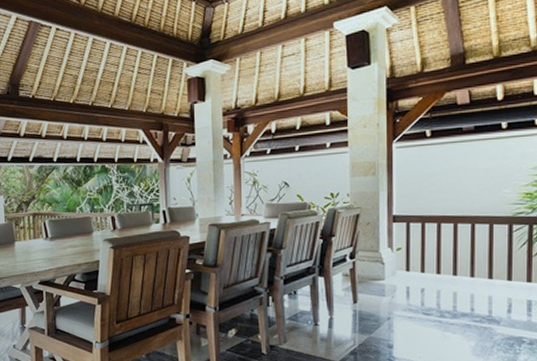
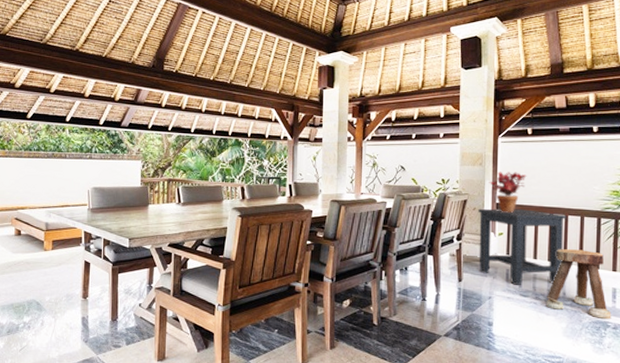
side table: none [373,220,473,303] -> present [478,208,567,285]
potted plant: none [383,180,426,225] -> present [489,171,527,213]
stool: none [452,260,527,334] -> present [546,249,612,319]

